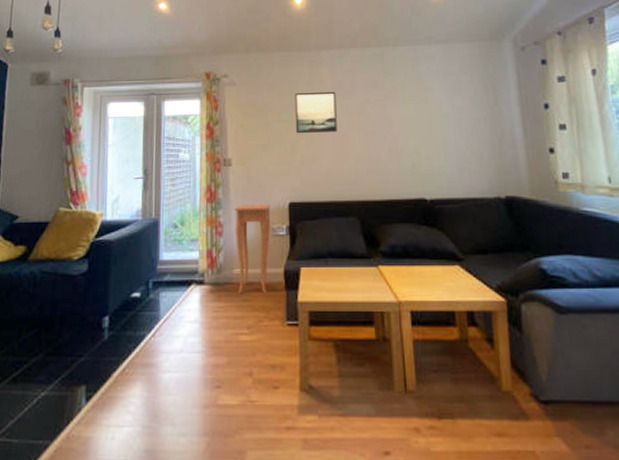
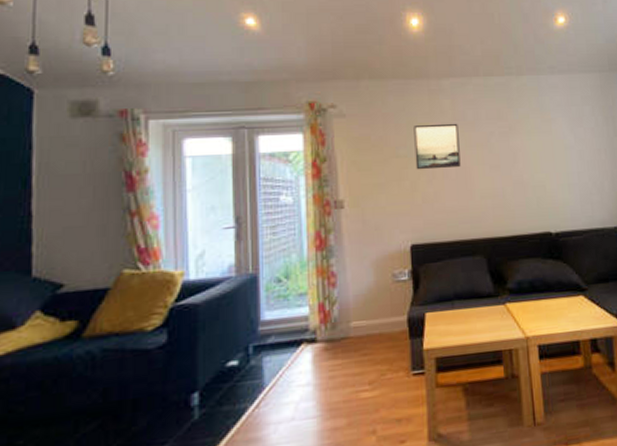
side table: present [234,204,271,293] -> none [349,248,392,347]

